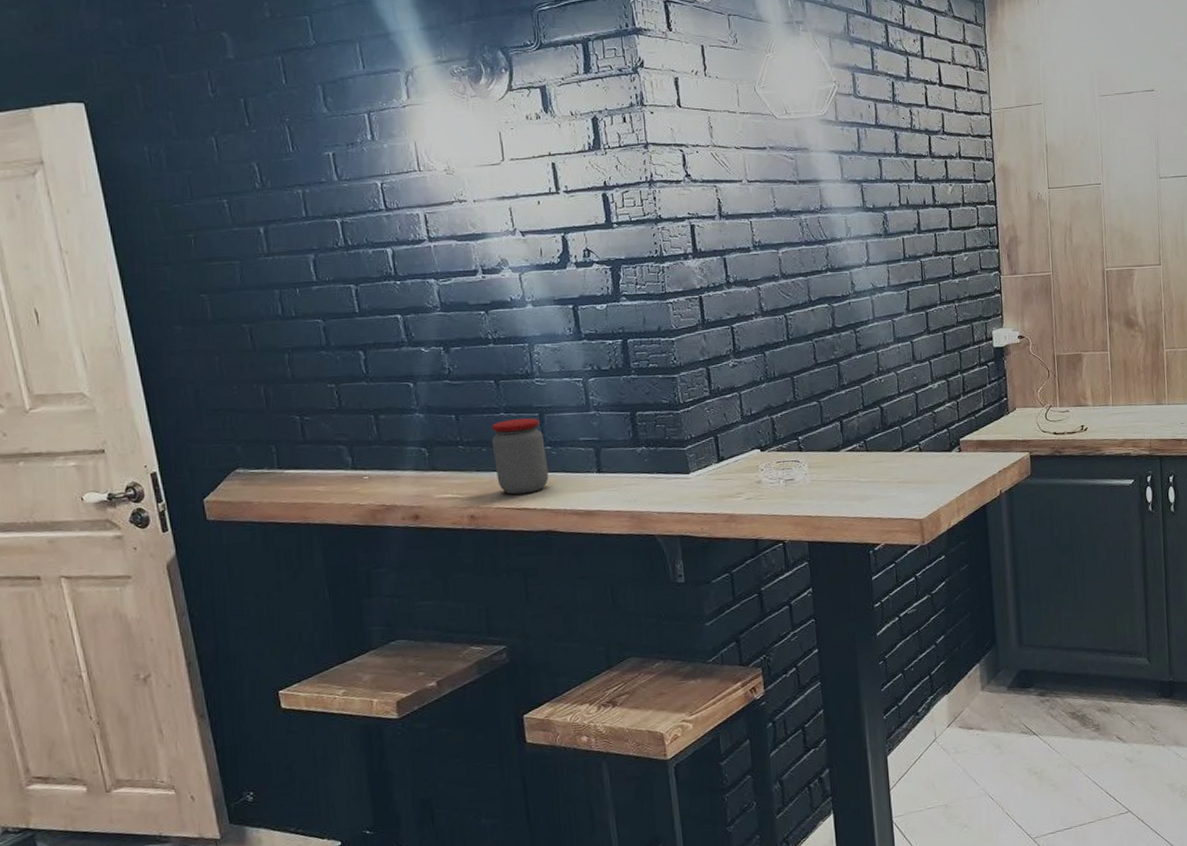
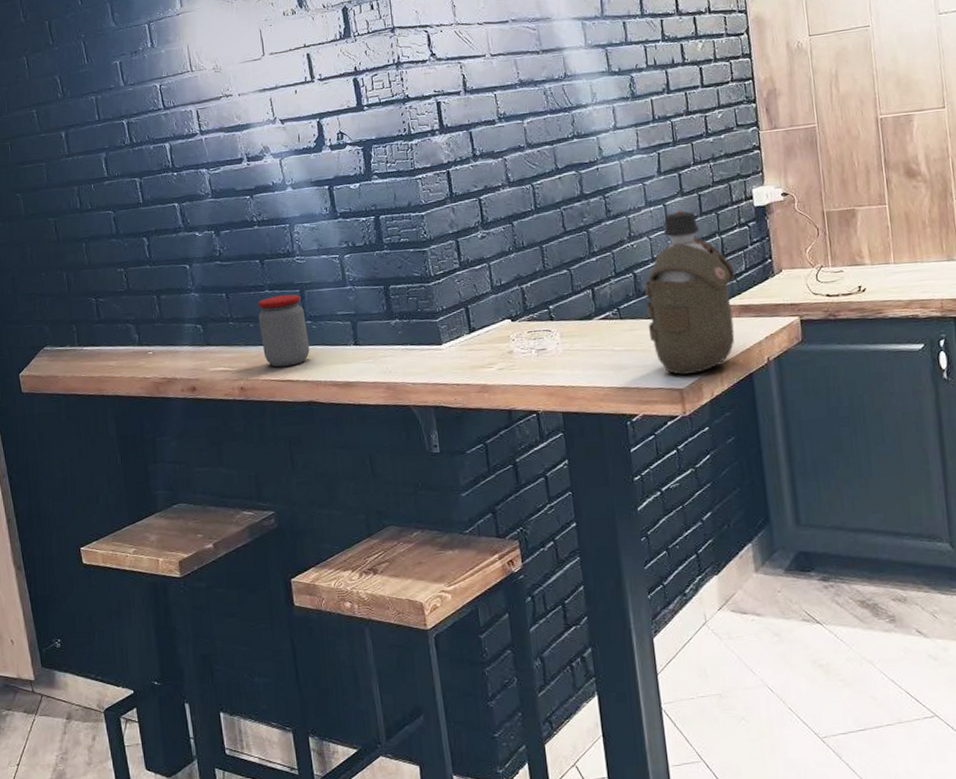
water bottle: none [890,346,974,506] -> present [644,208,735,375]

